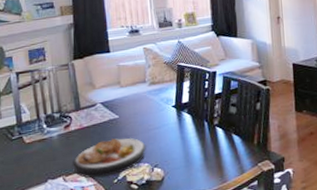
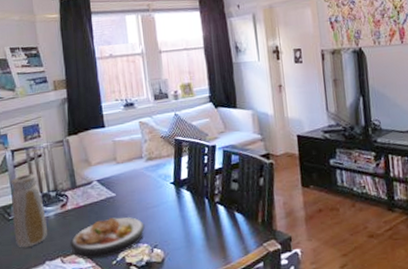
vase: none [15,95,50,167] -> present [10,173,47,248]

